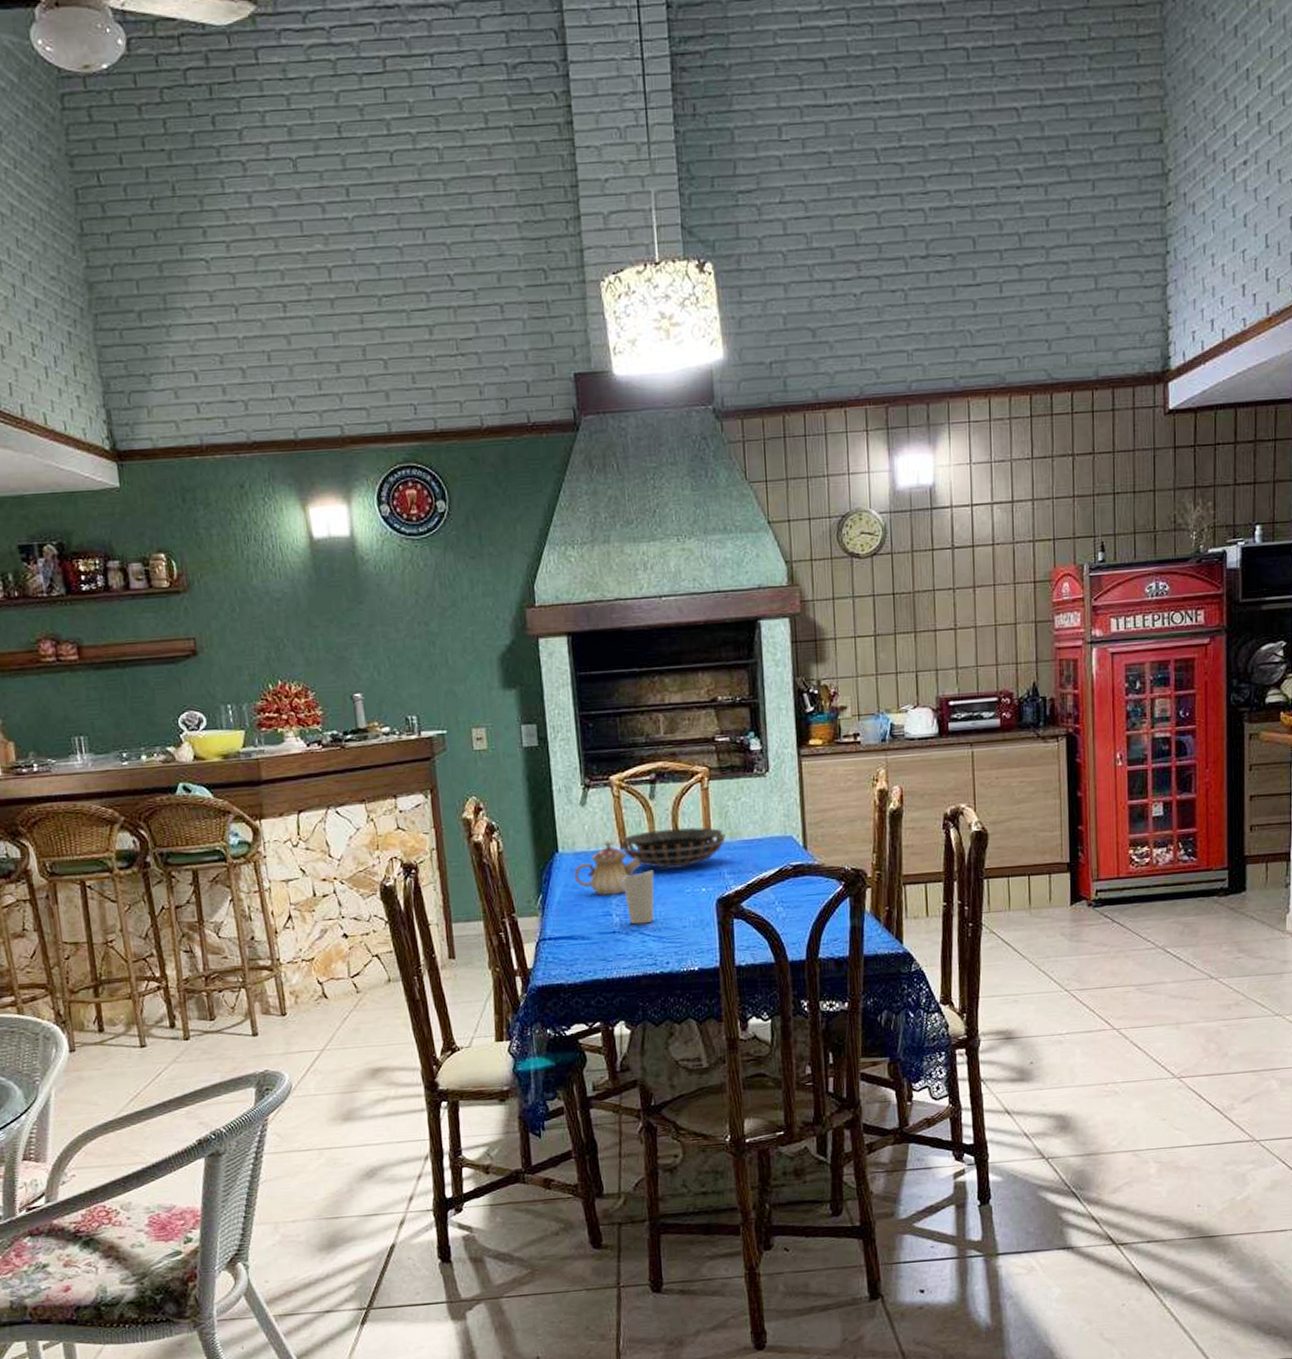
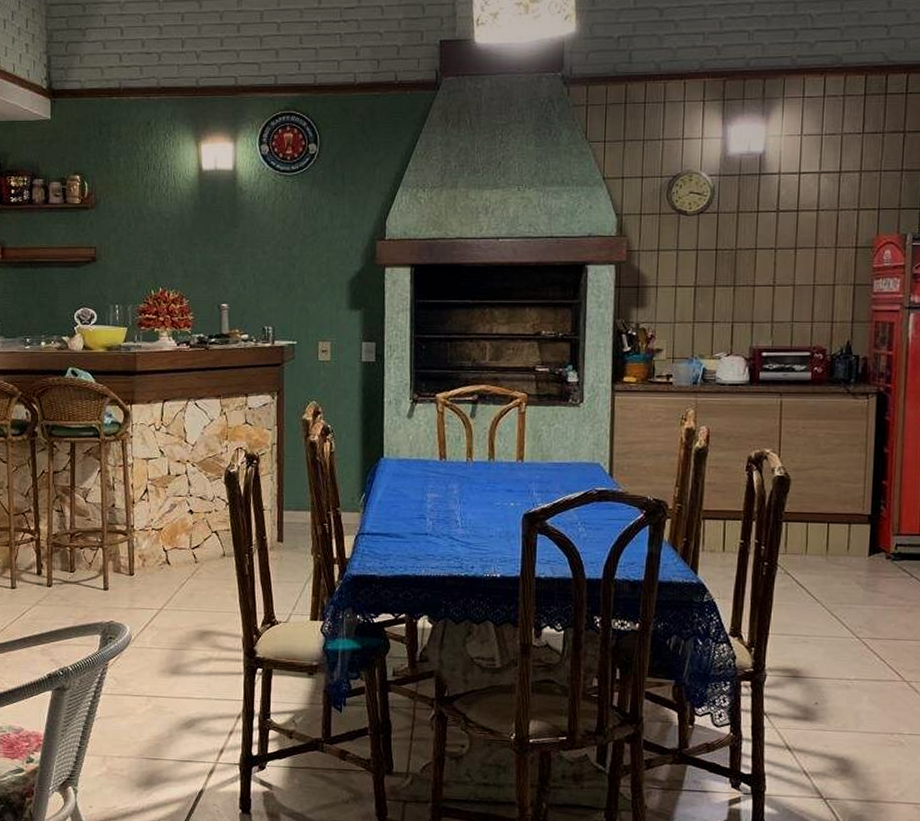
teapot: present [574,841,641,897] -> none [395,451,457,501]
decorative bowl: present [620,827,726,869] -> none [440,446,537,482]
cup: present [622,870,655,925] -> none [438,481,468,530]

